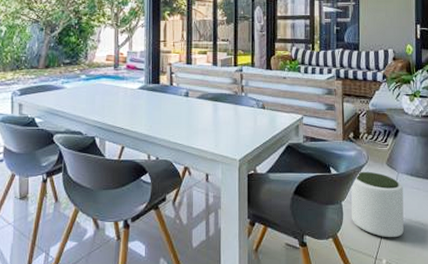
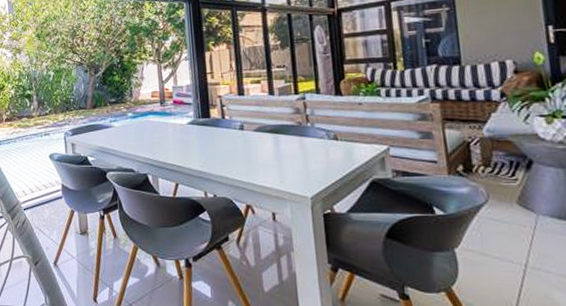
plant pot: present [351,171,404,238] -> none [467,212,555,297]

